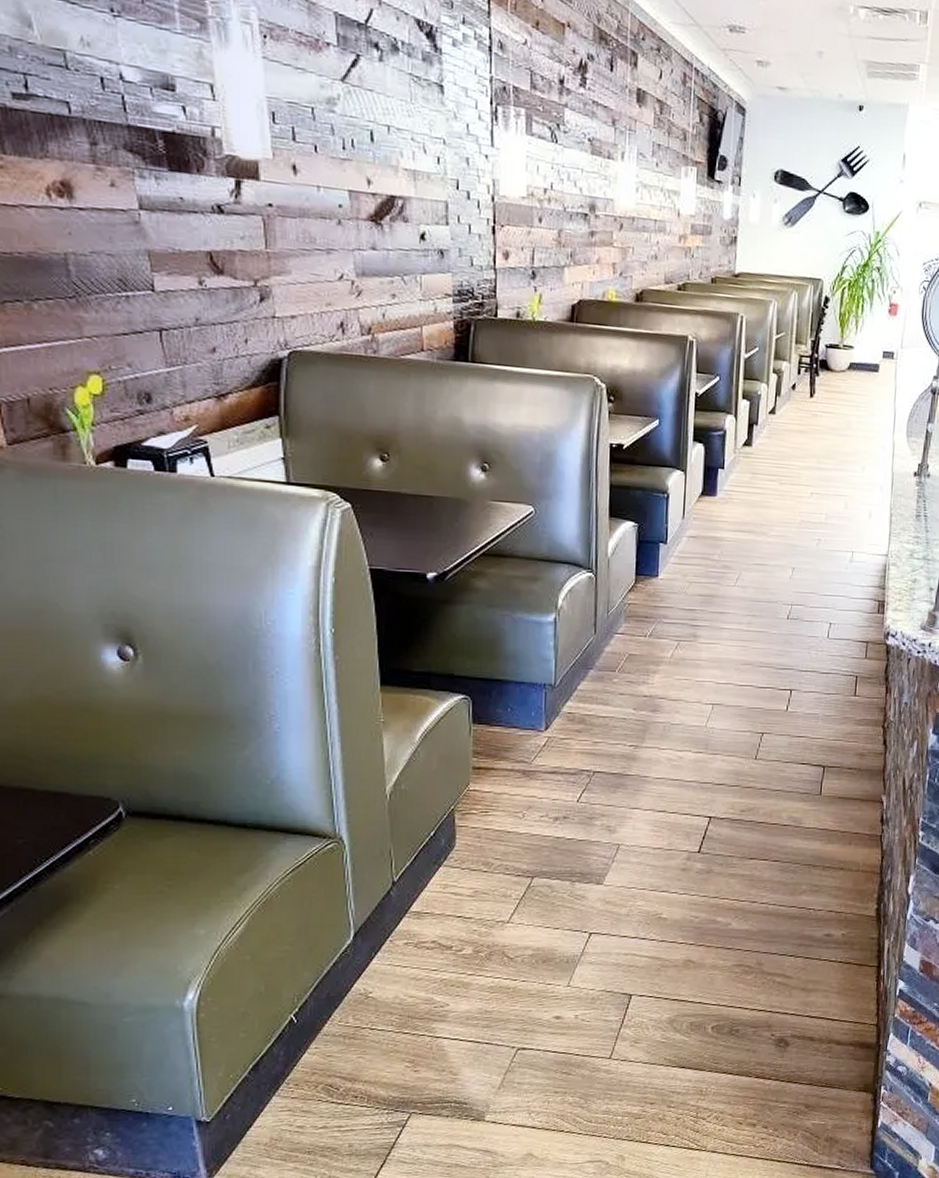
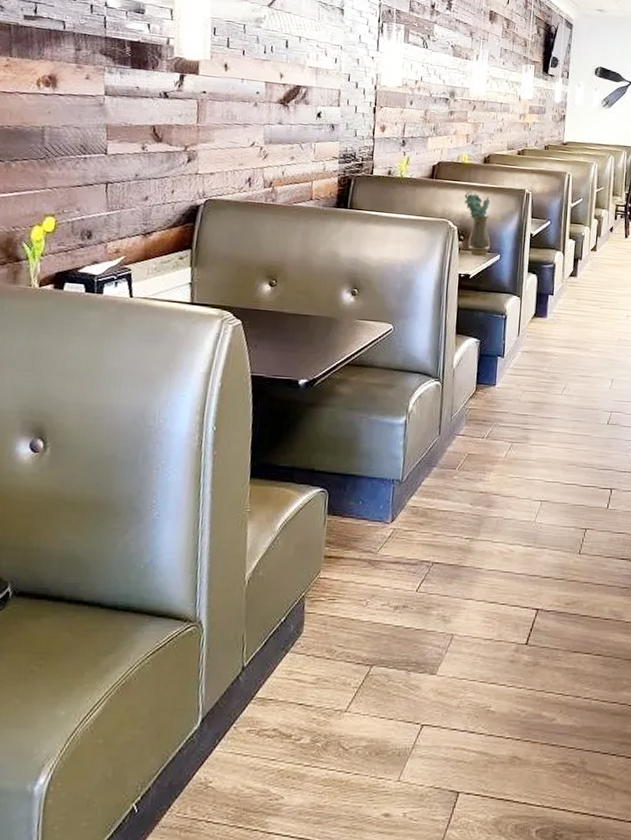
vase: none [613,336,648,422] -> present [464,190,491,257]

